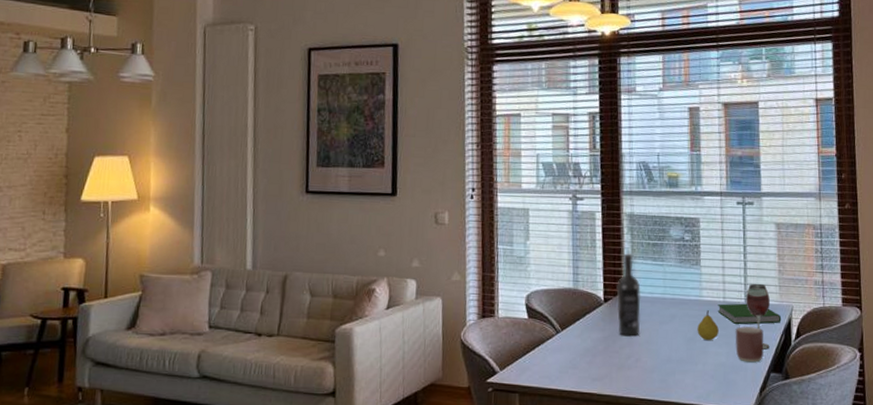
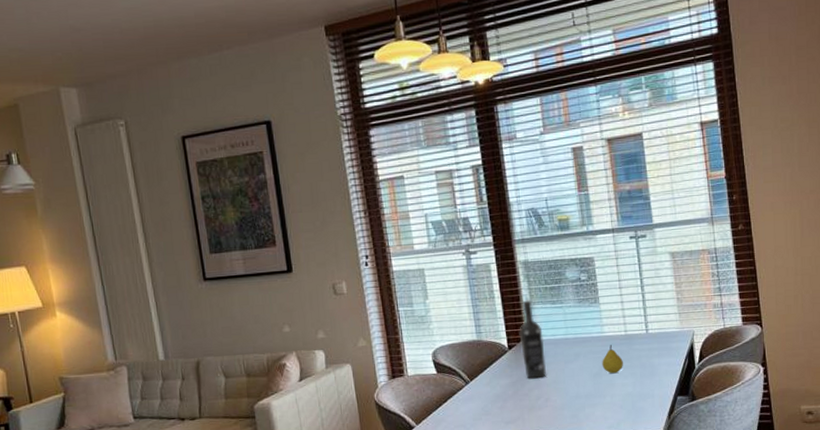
hardcover book: present [717,303,782,324] -> none [620,334,684,355]
mug: present [735,326,764,363] -> none [639,355,669,389]
wineglass: present [746,283,771,350] -> none [647,313,674,375]

